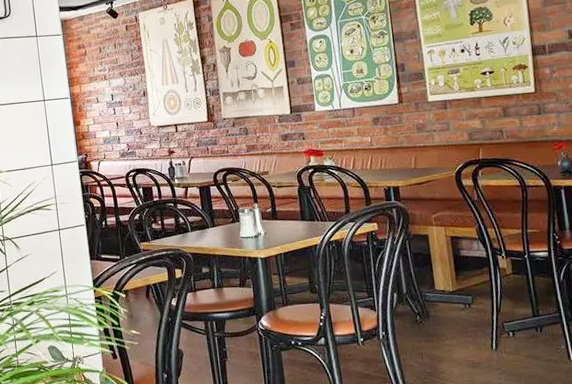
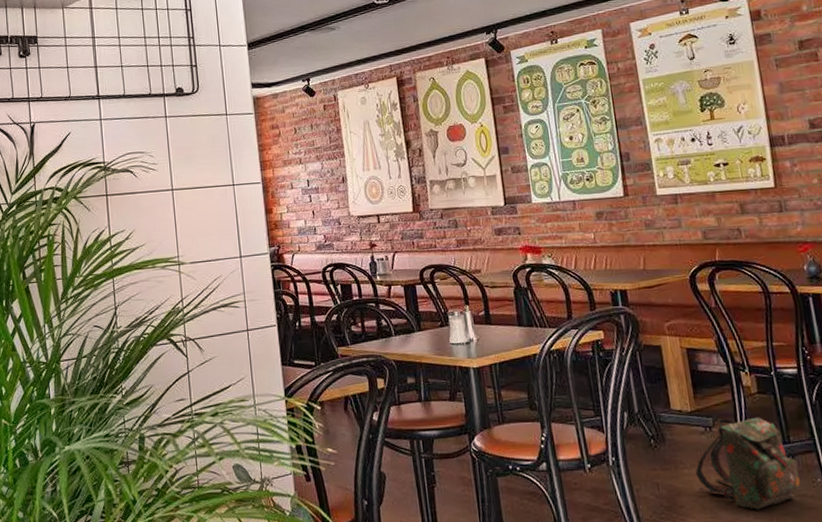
backpack: none [455,294,546,374] -> present [695,417,800,510]

